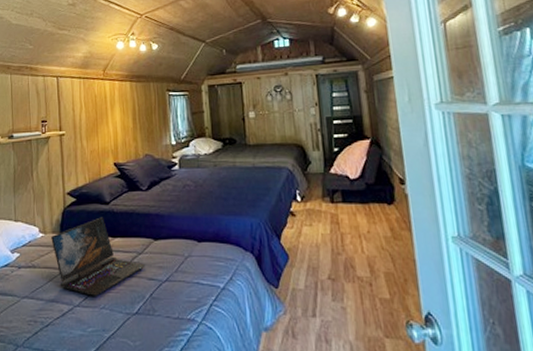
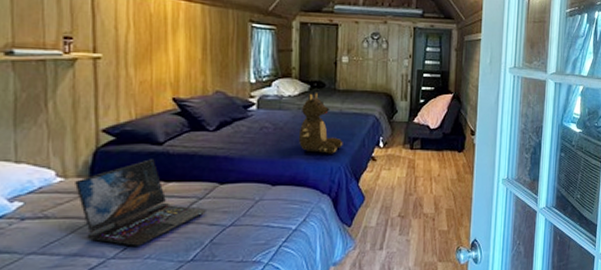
teddy bear: none [217,148,260,210] -> present [299,92,343,154]

